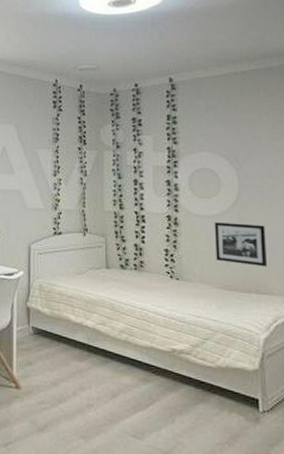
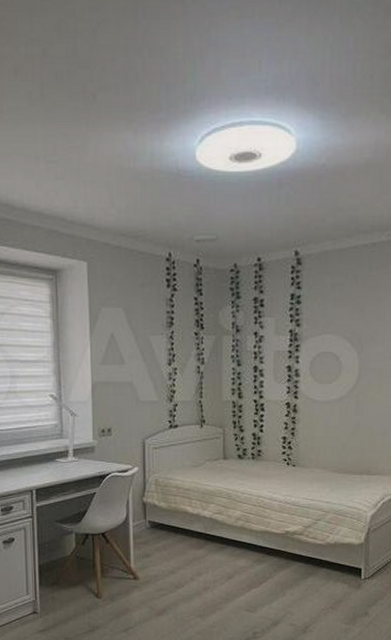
picture frame: present [214,222,267,267] -> none [332,407,381,449]

